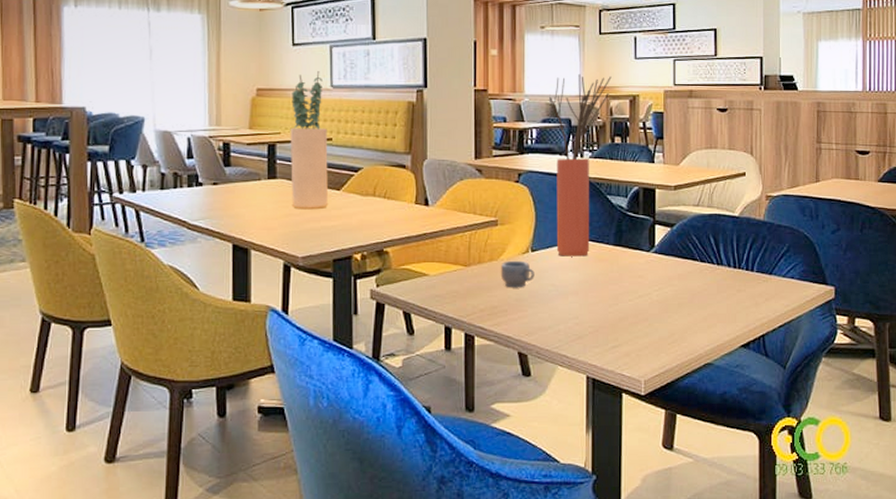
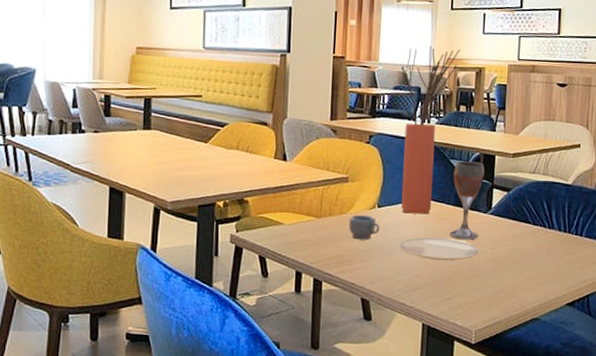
vase: present [290,71,328,210] -> none [163,33,198,160]
plate: none [557,281,643,306] -> present [399,237,479,261]
cup: none [611,196,645,282] -> present [450,161,485,240]

